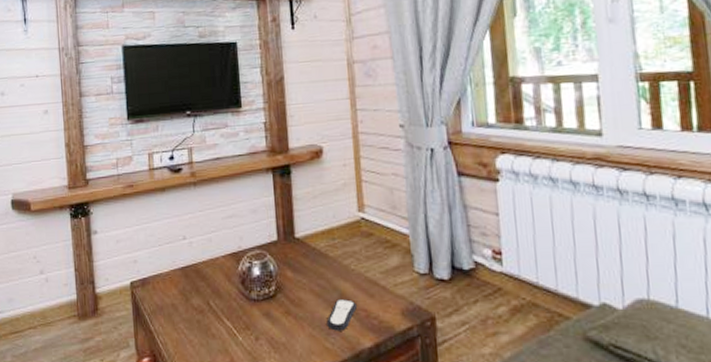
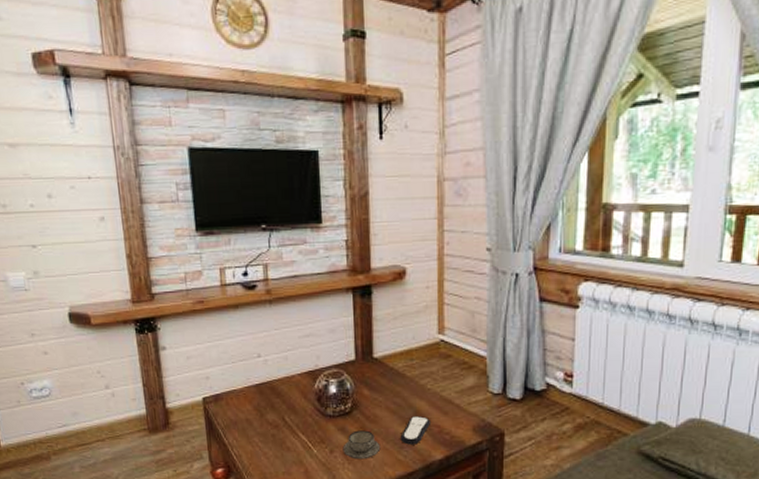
teacup: none [268,315,307,348] -> present [343,430,381,460]

